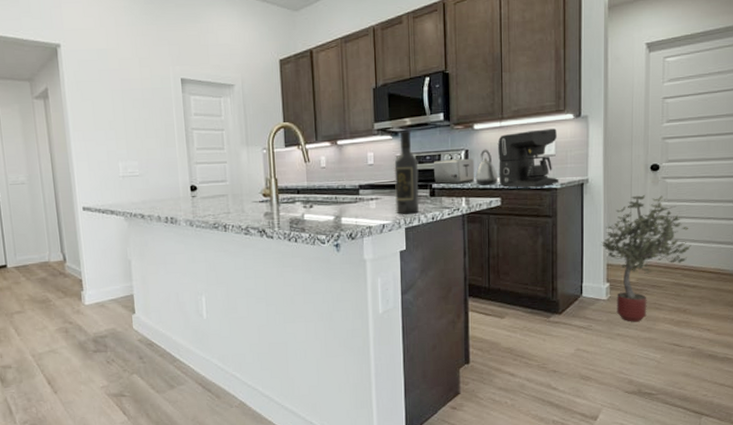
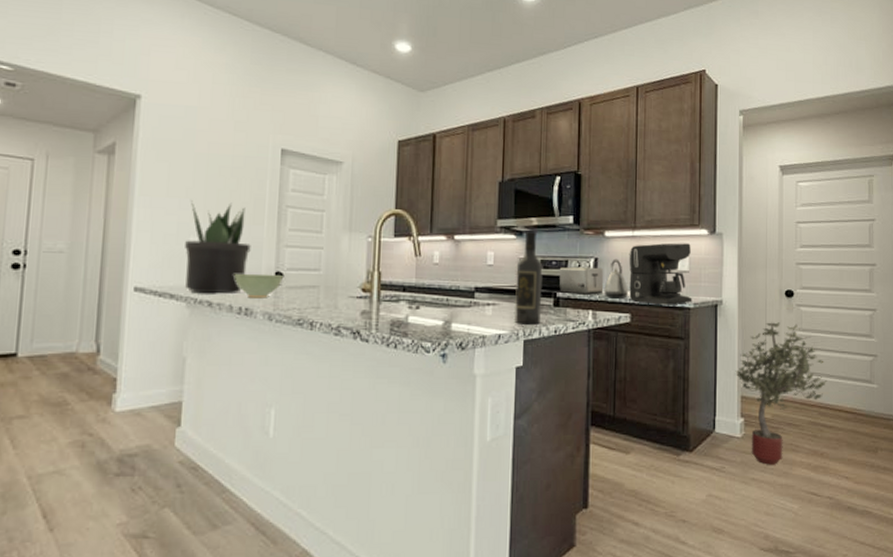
planter: none [115,130,168,208] -> present [185,200,251,294]
bowl: none [157,187,198,209] -> present [234,273,284,299]

